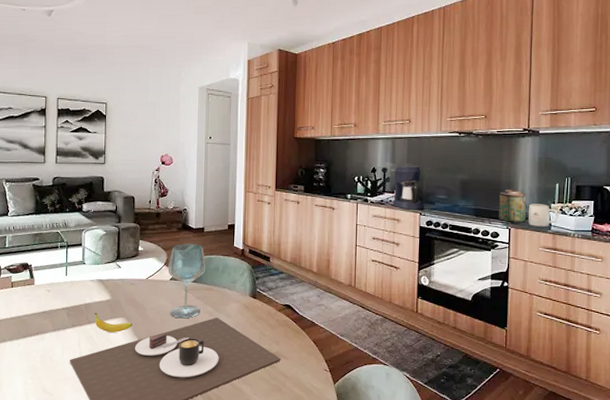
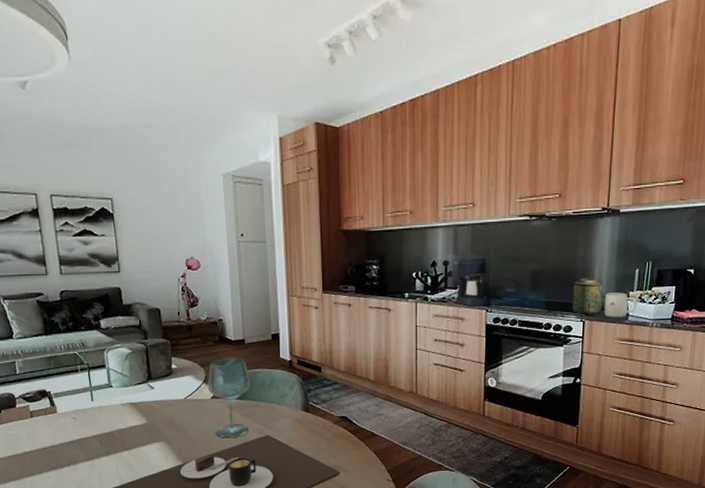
fruit: present [95,313,133,333] -> none [131,439,175,458]

